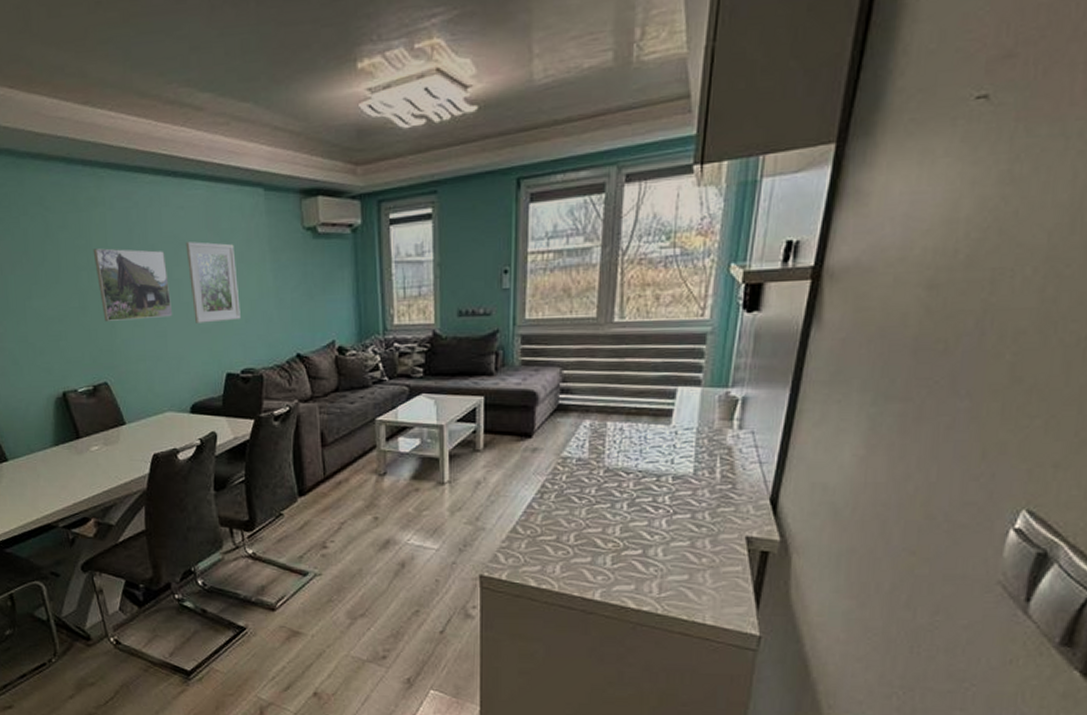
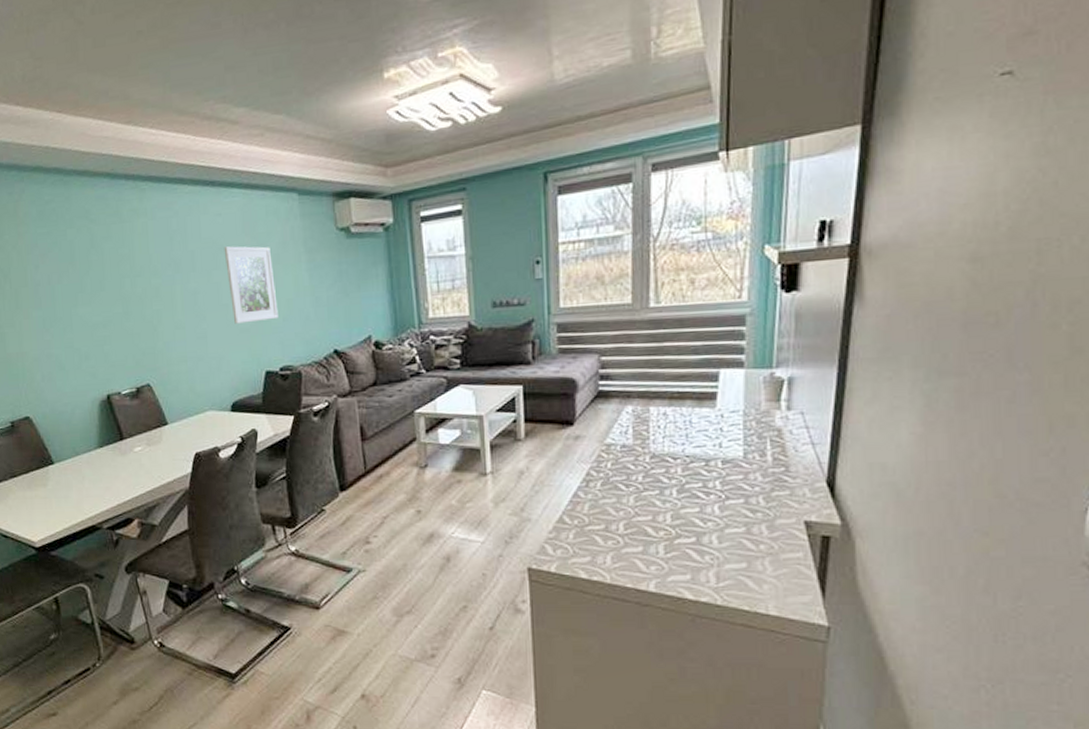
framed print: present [93,248,173,321] -> none [136,255,213,325]

